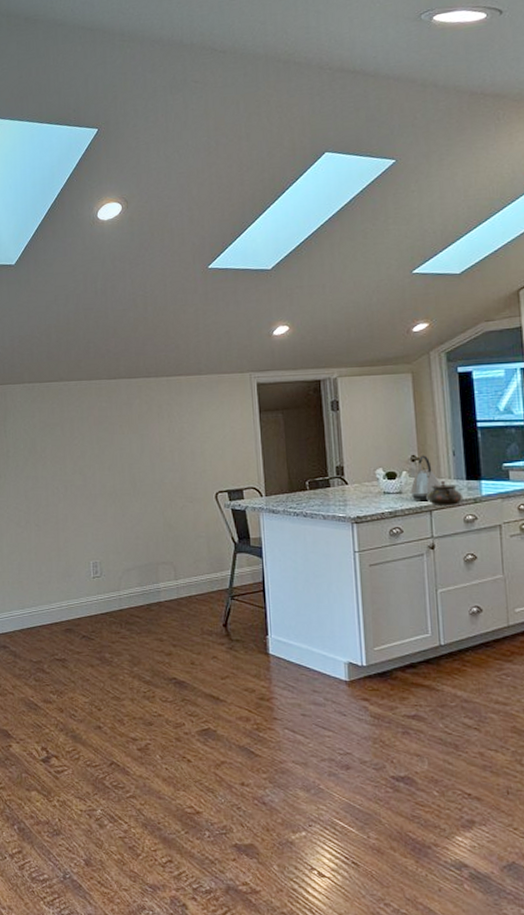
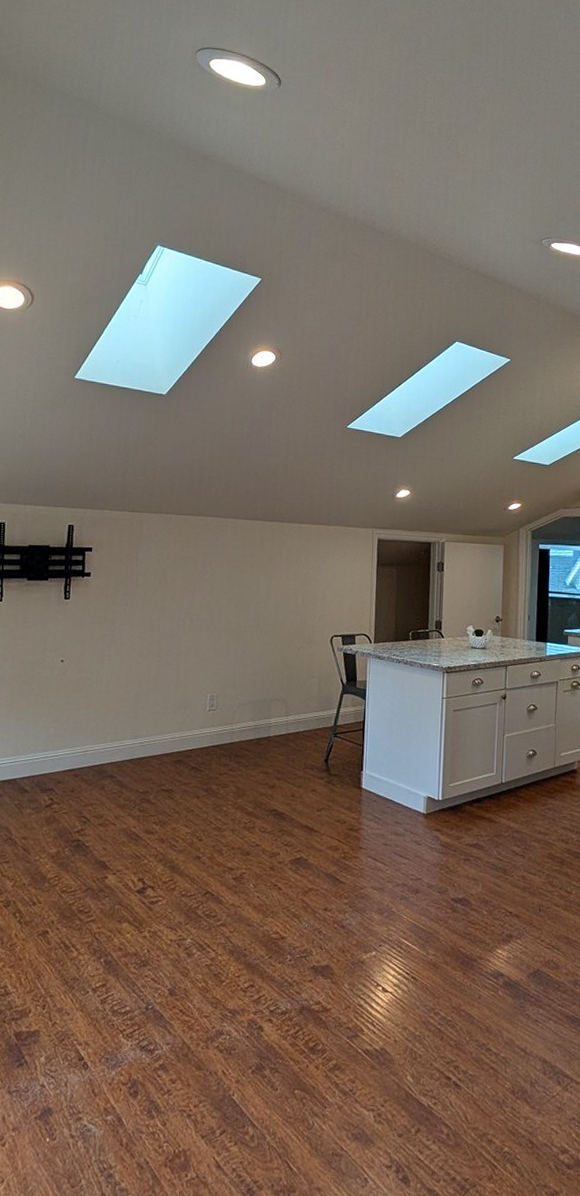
kettle: present [410,455,440,502] -> none [492,617,516,657]
teapot: present [426,481,464,507] -> none [504,641,532,663]

